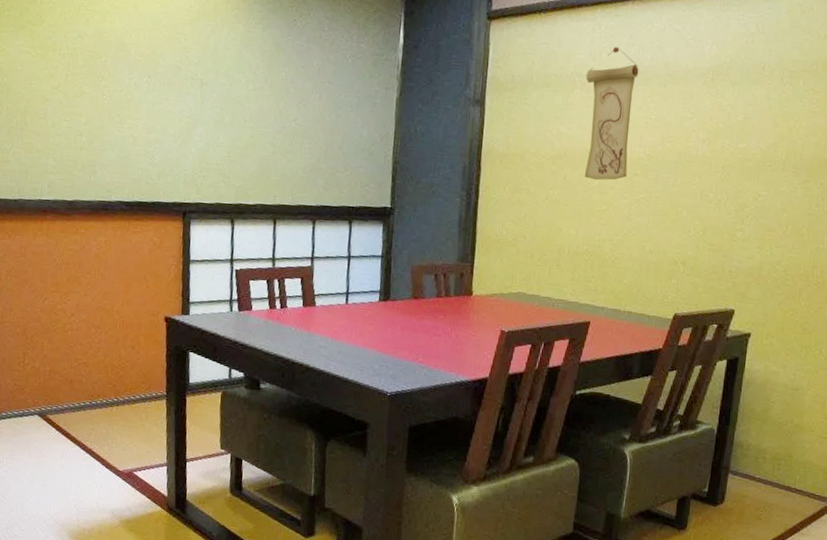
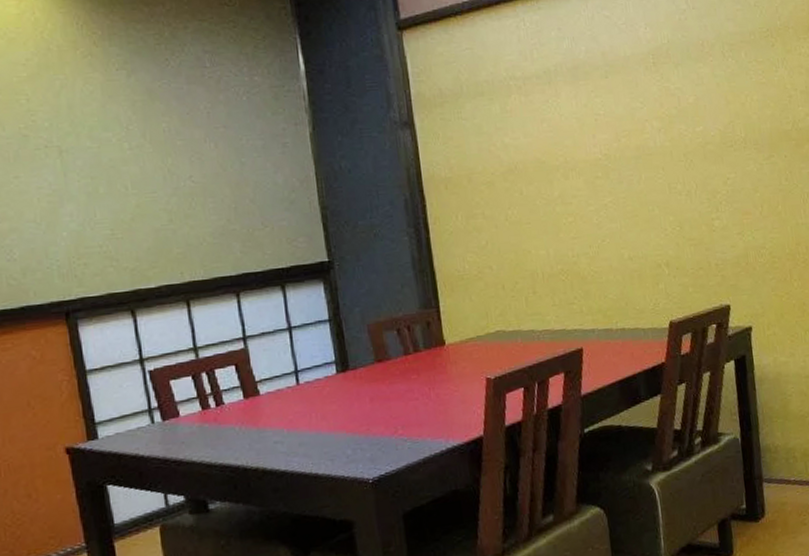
wall scroll: present [584,46,639,181] -> none [520,42,587,191]

